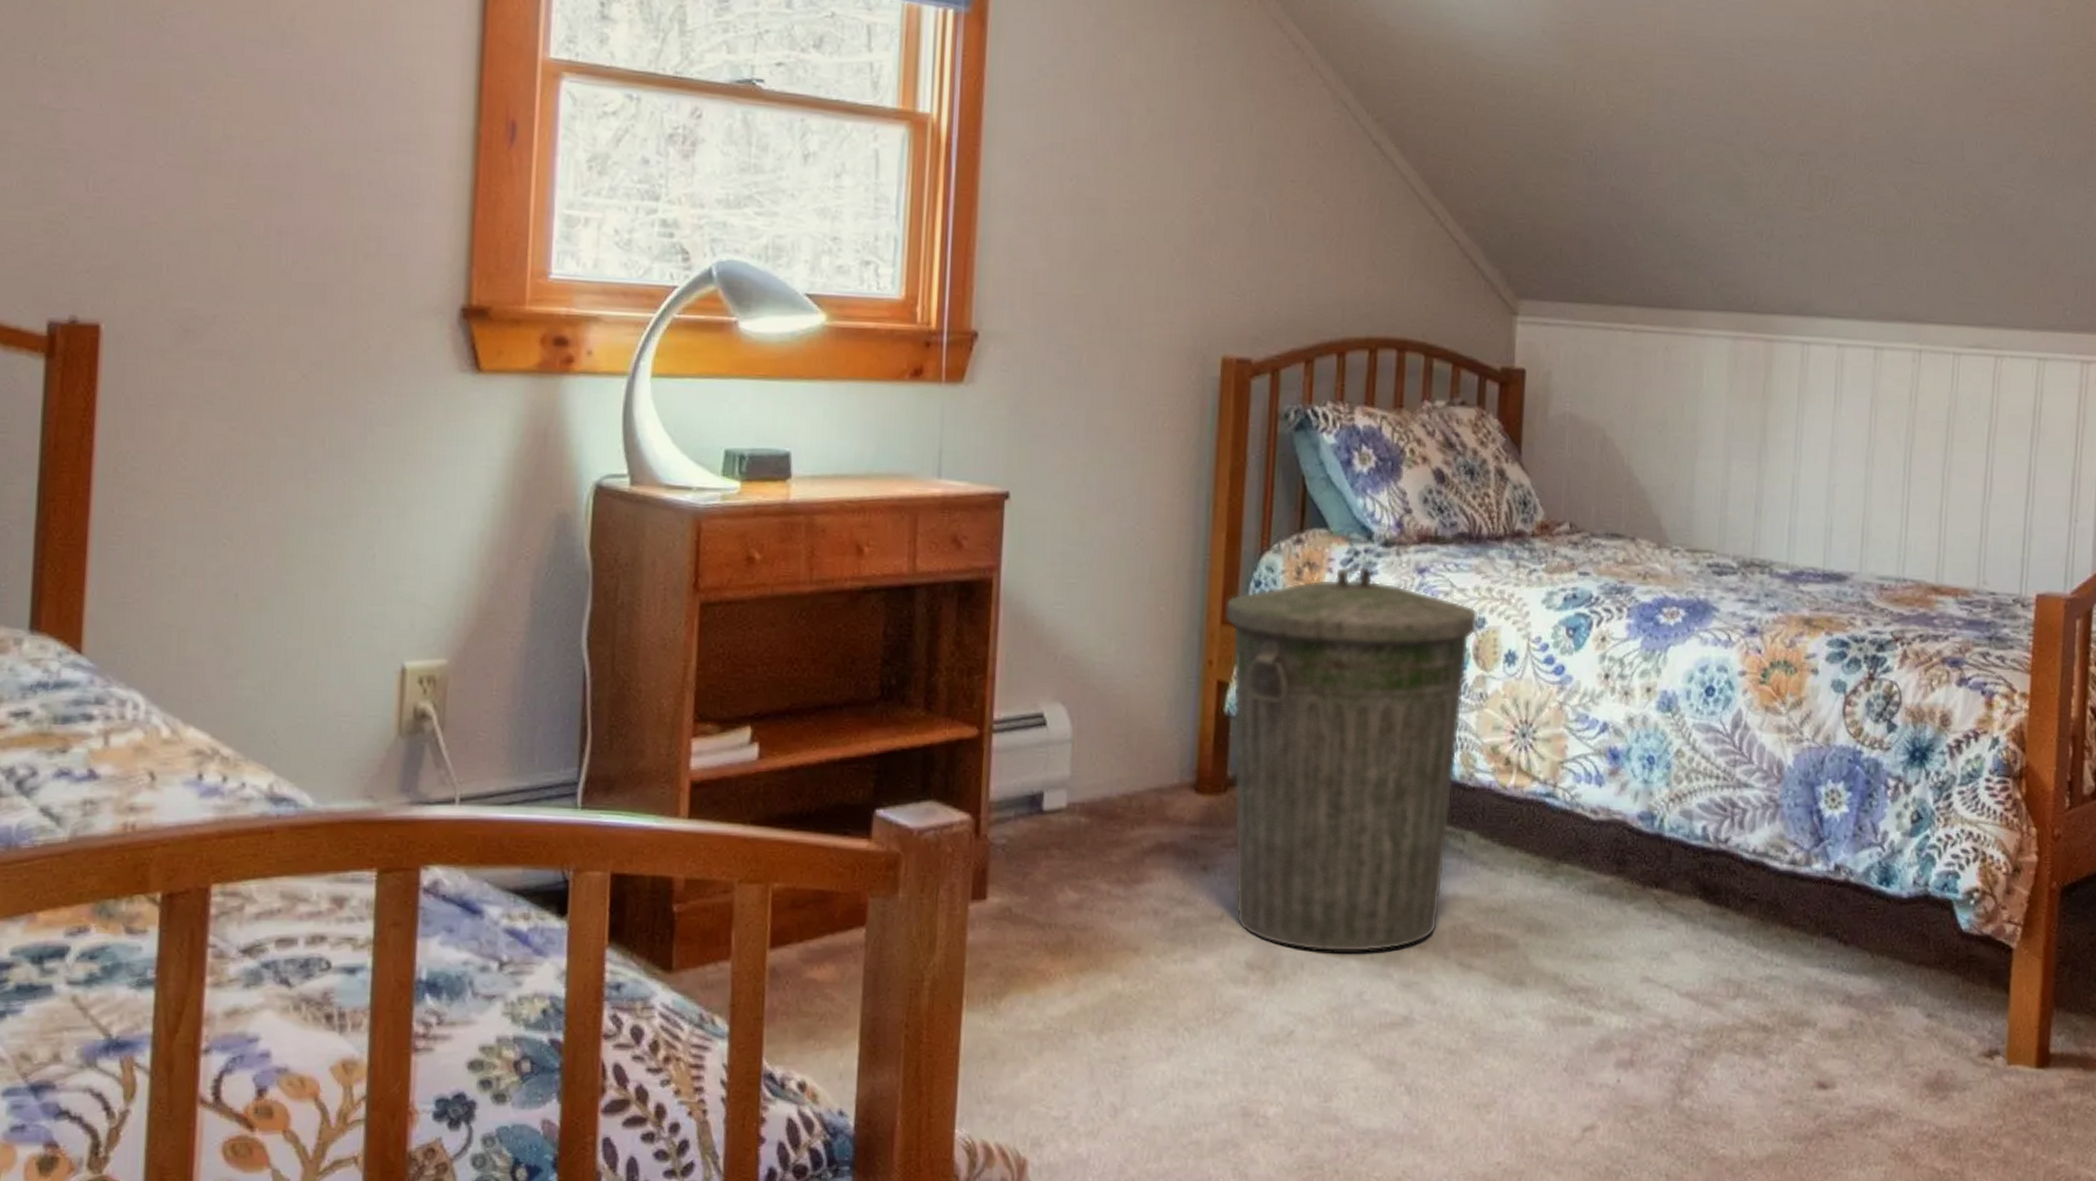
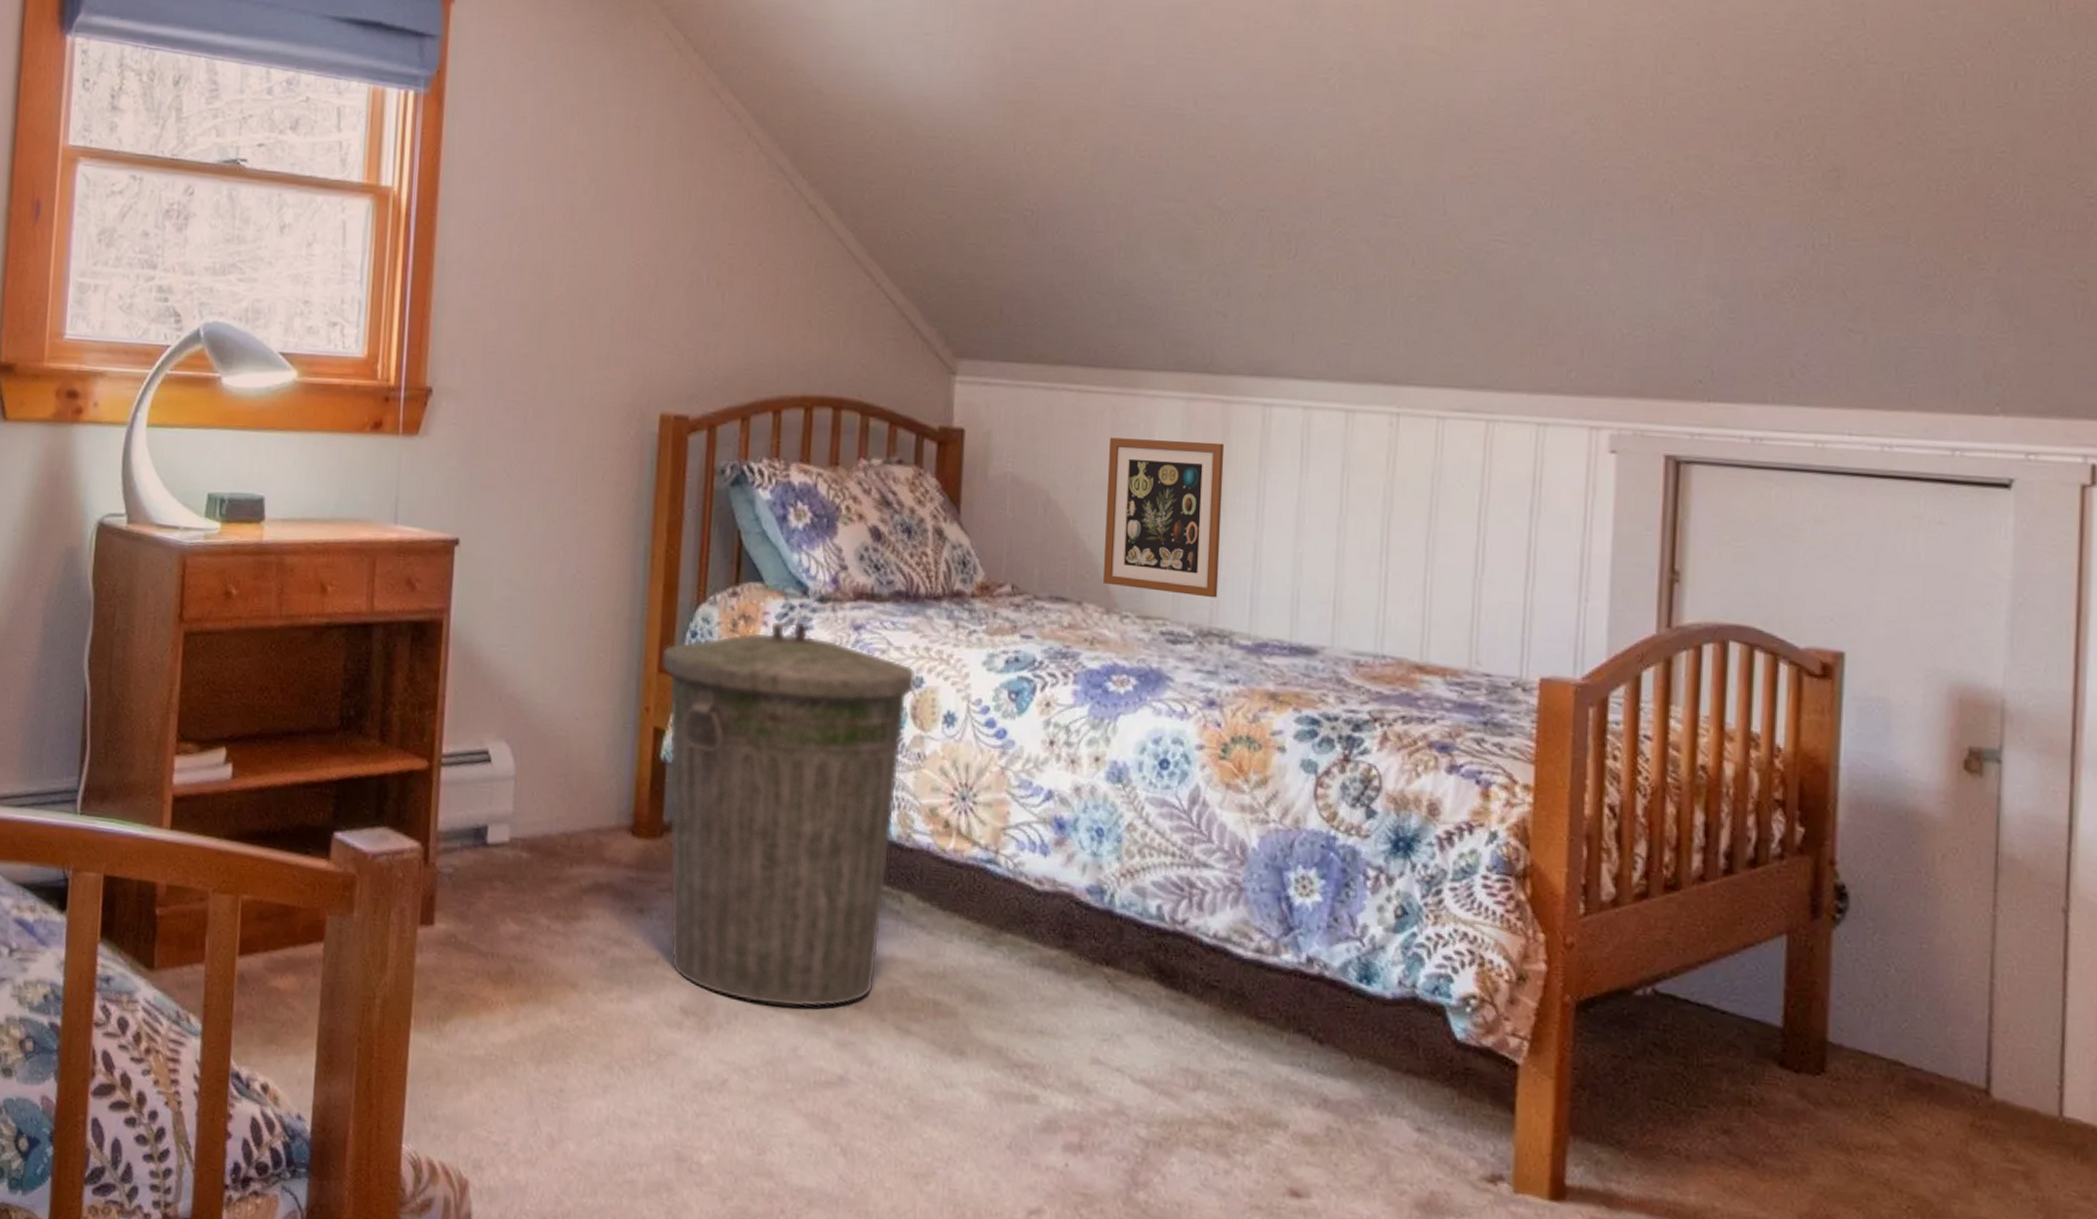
picture frame: none [1654,376,1767,530] -> present [1102,437,1225,598]

